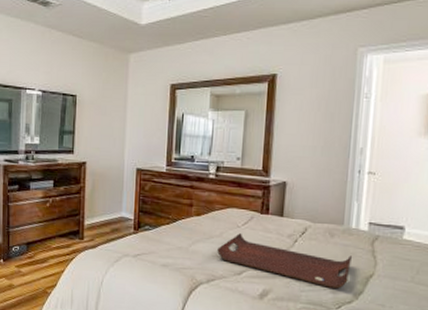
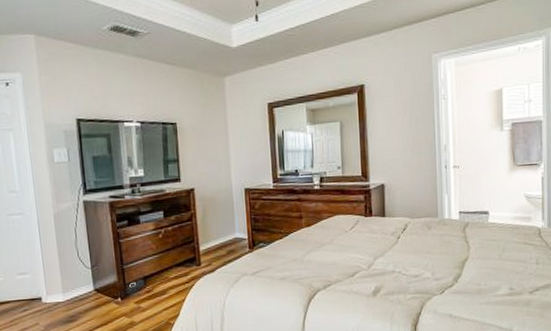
serving tray: present [217,233,353,289] -> none [330,238,449,276]

